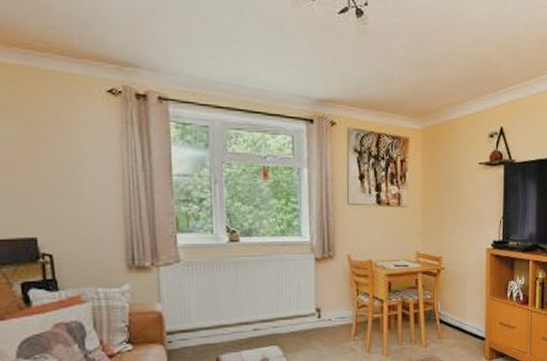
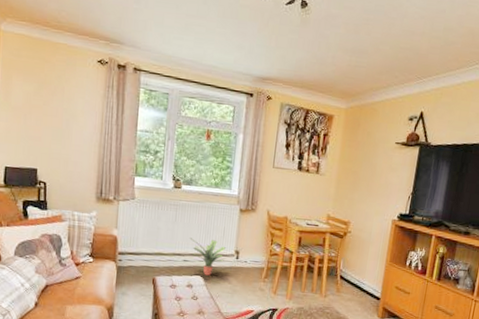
potted plant: none [257,299,304,344] -> present [190,238,226,276]

